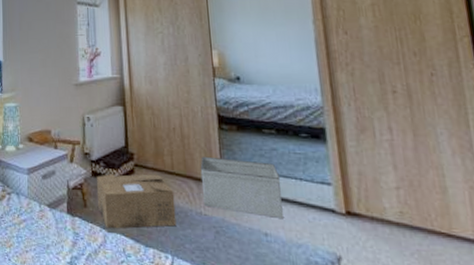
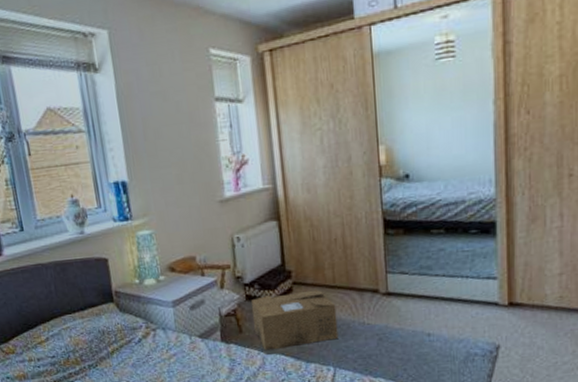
storage bin: present [200,156,283,218] -> none [363,264,447,318]

